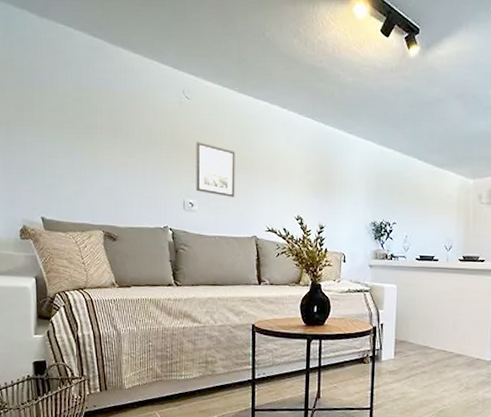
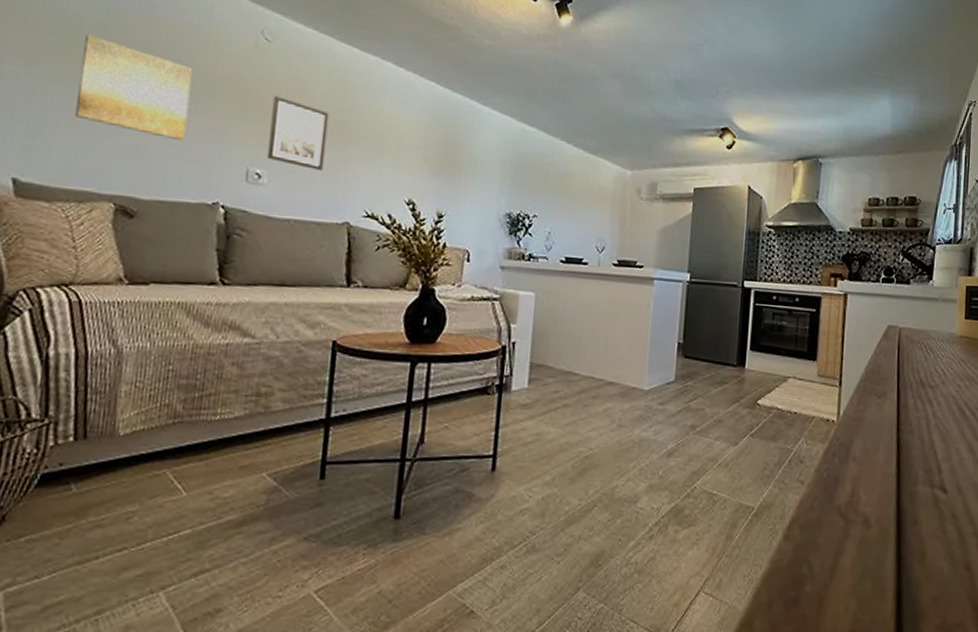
wall art: none [69,108,141,183] -> present [75,34,193,141]

